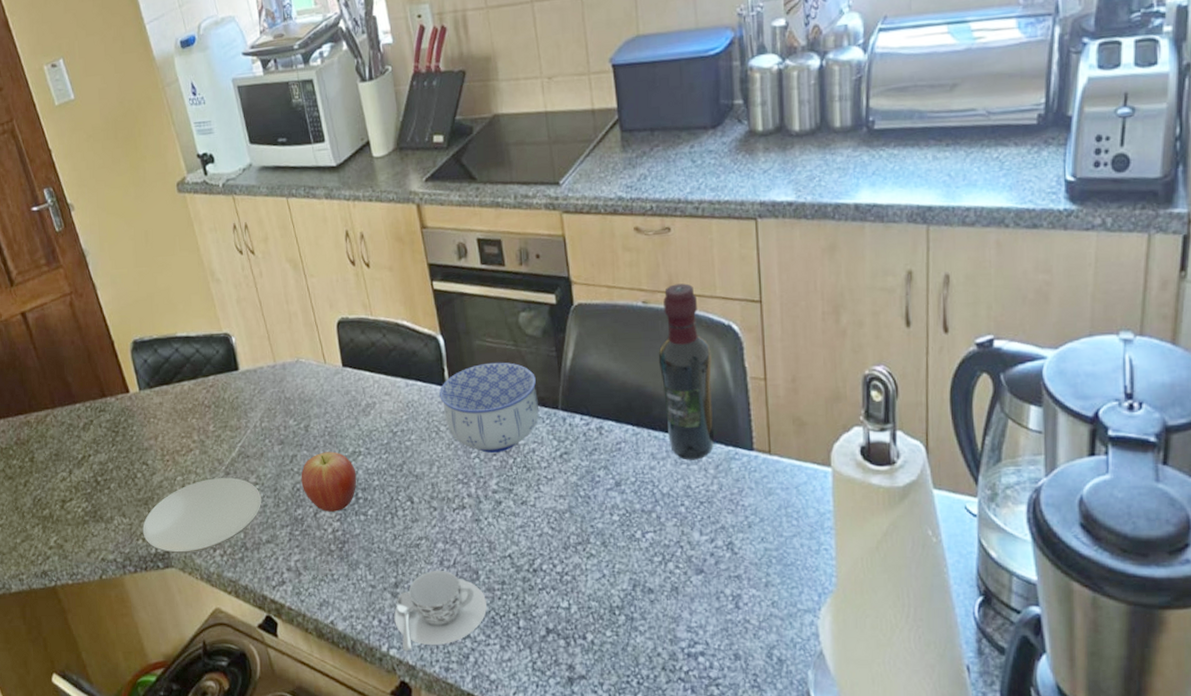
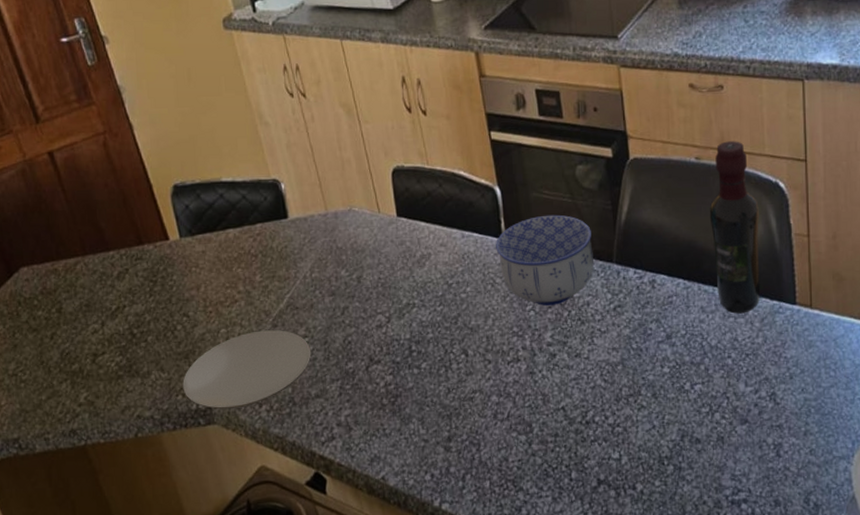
fruit: present [301,451,357,512] -> none [352,303,411,365]
teacup: present [394,570,488,652] -> none [447,423,540,506]

